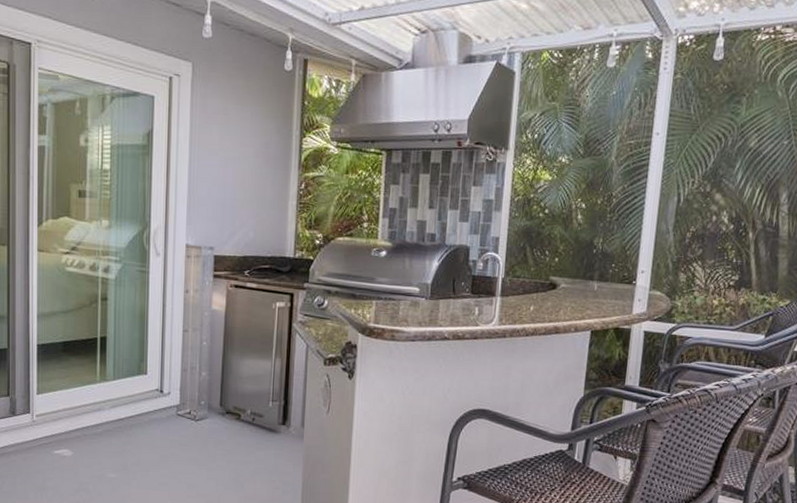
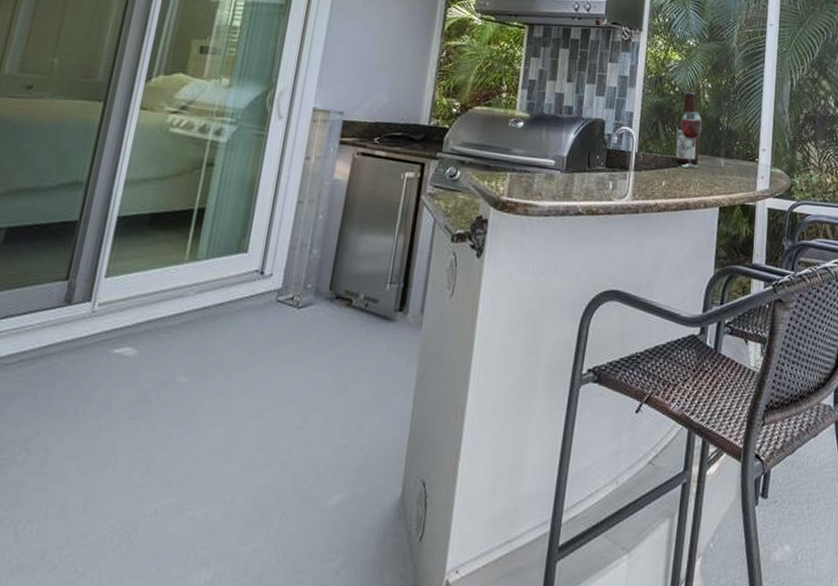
root beer bottle: none [544,213,572,290] -> present [675,91,700,166]
wineglass: none [550,233,574,293] -> present [680,111,702,169]

